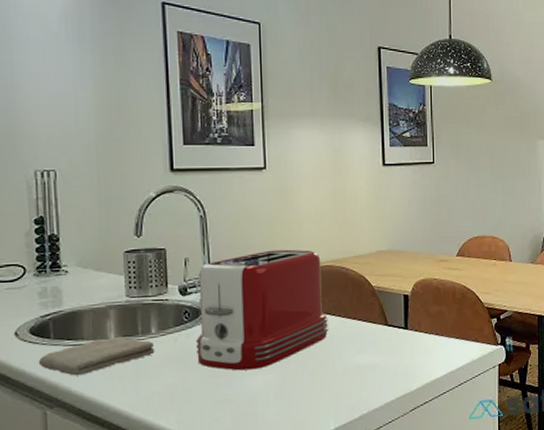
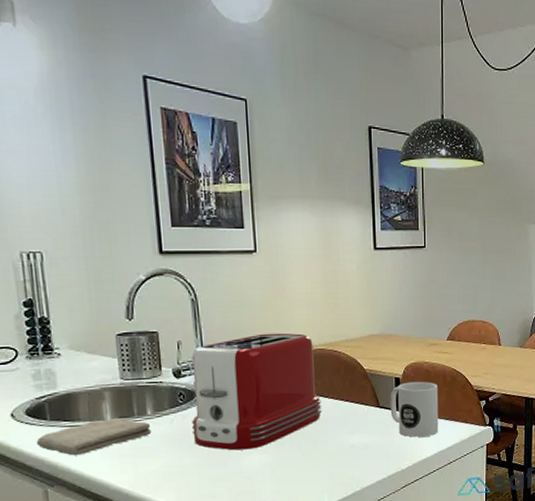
mug: none [398,298,449,357] -> present [390,381,439,437]

